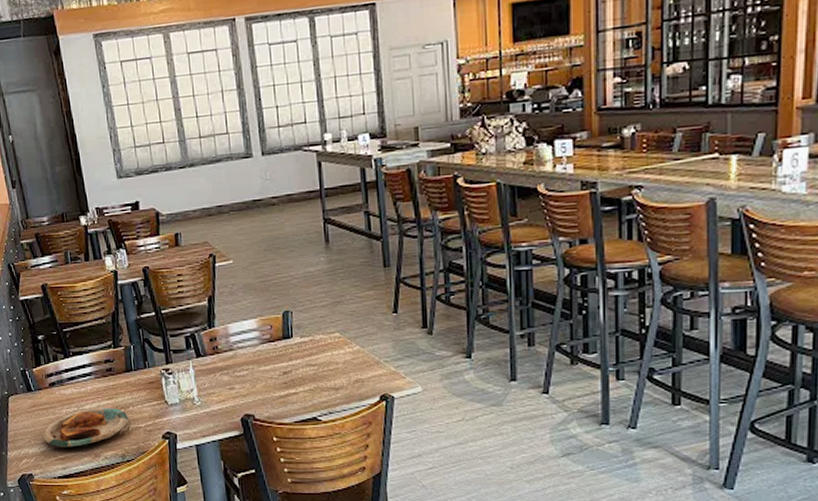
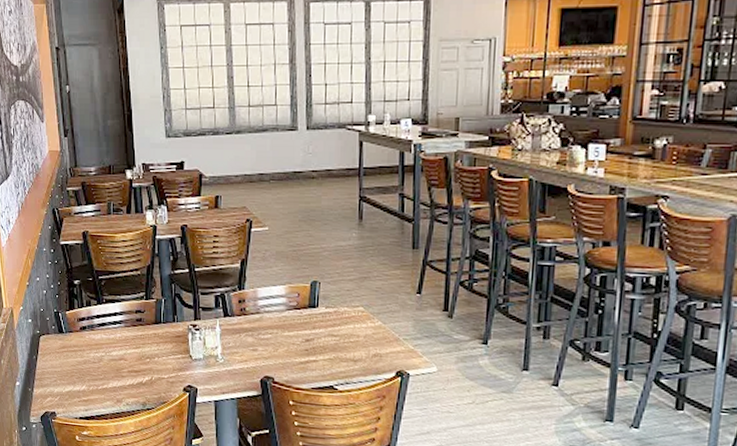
plate: present [43,408,129,447] -> none [70,355,153,391]

